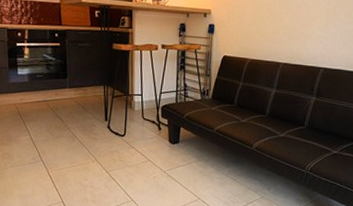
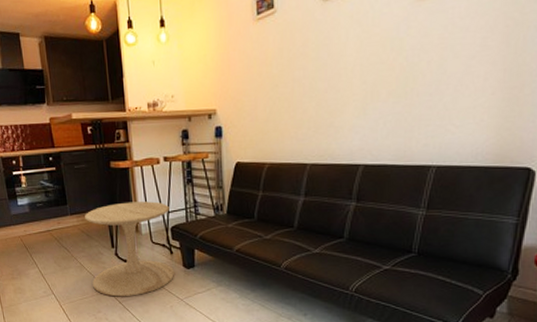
side table: none [82,80,162,167] -> present [85,201,174,297]

